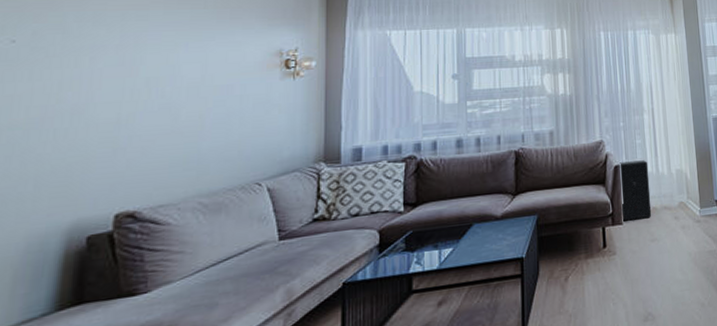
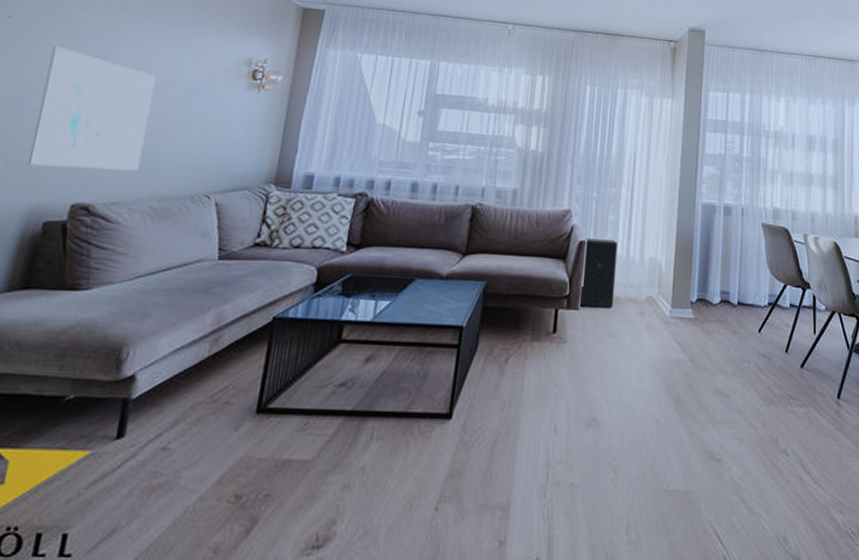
wall art: none [60,64,185,184] -> present [29,46,156,171]

